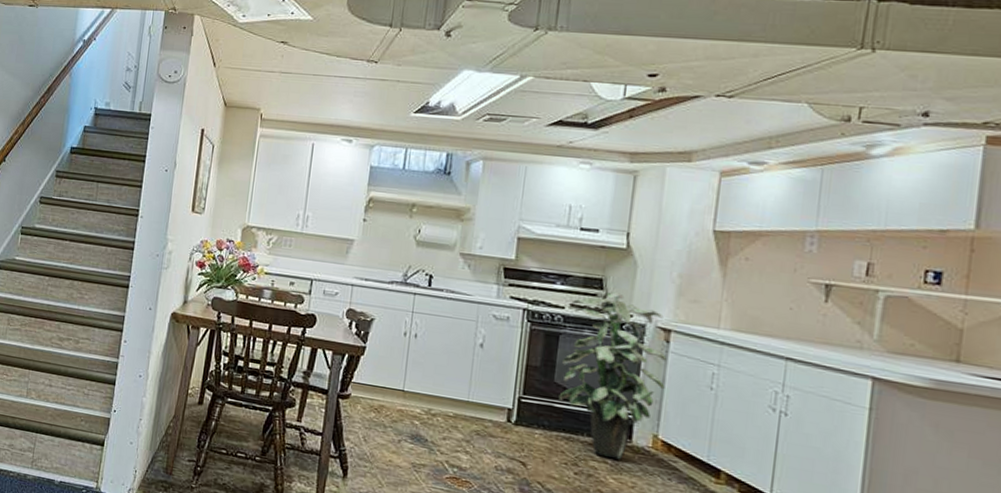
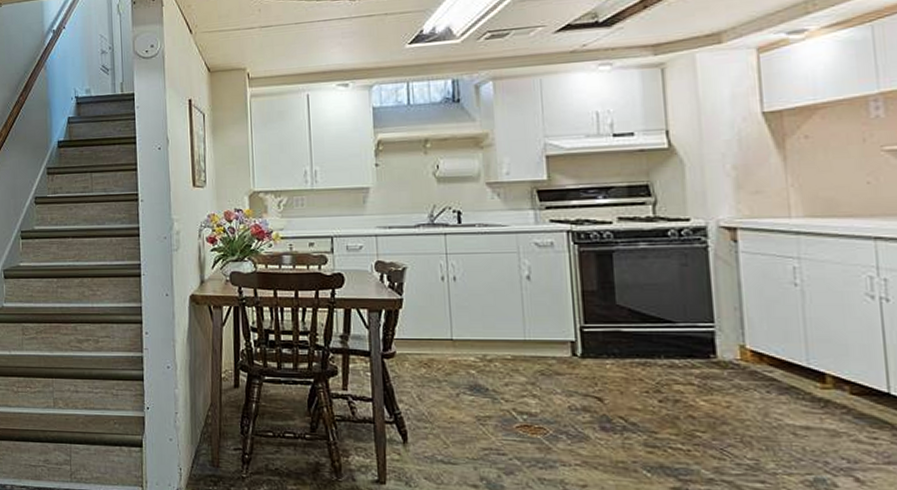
indoor plant: present [558,292,667,460] -> none [618,197,743,379]

